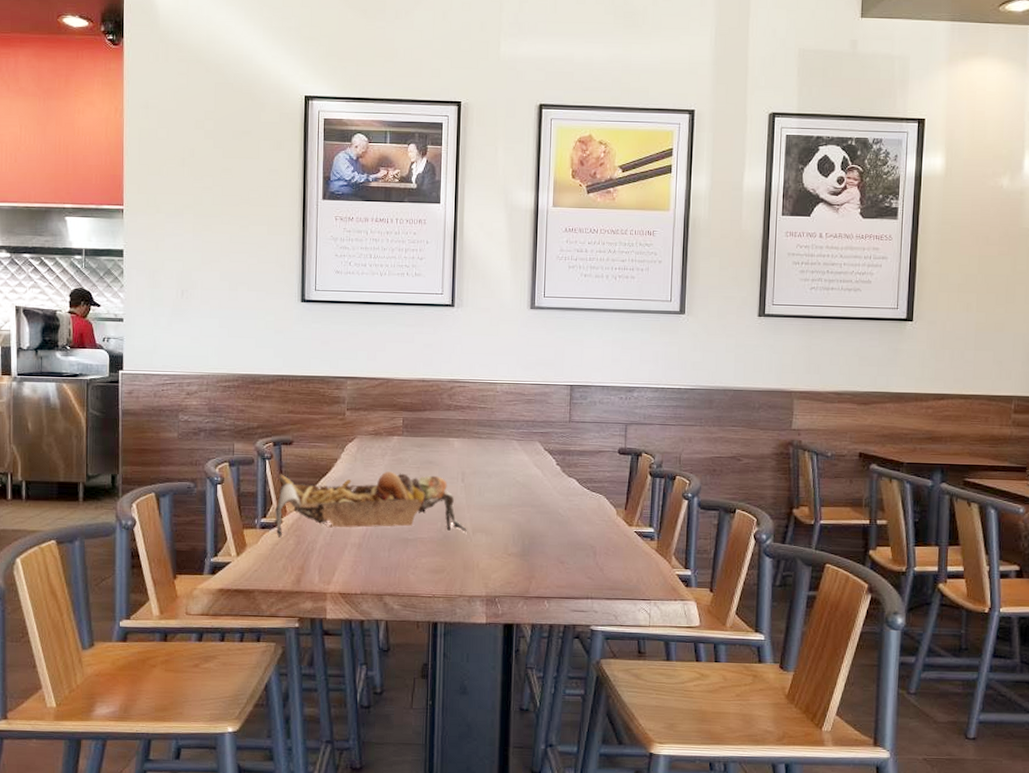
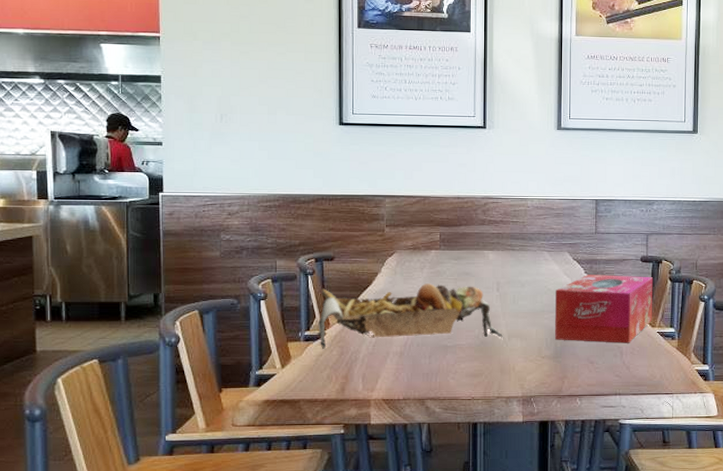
tissue box: none [523,467,632,543] -> present [555,275,654,343]

